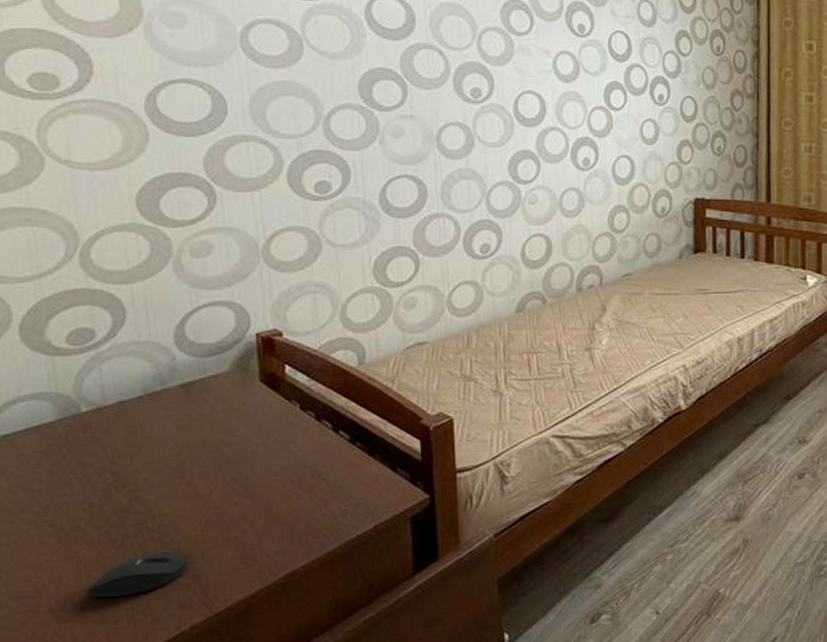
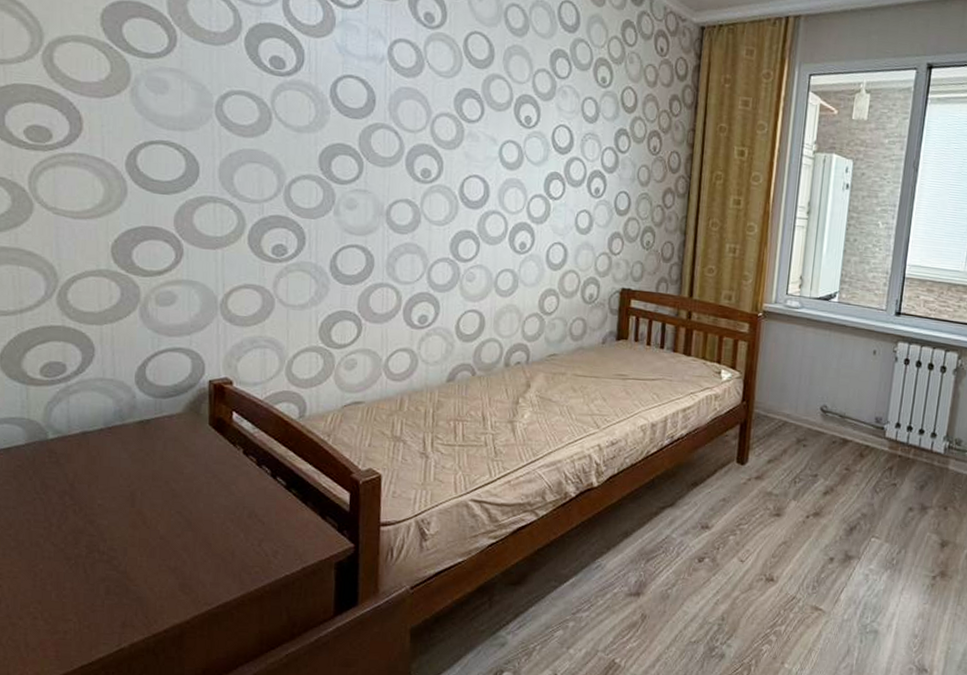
mouse: present [87,551,187,598] -> none [41,572,131,611]

